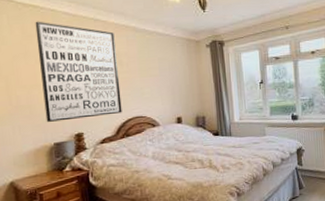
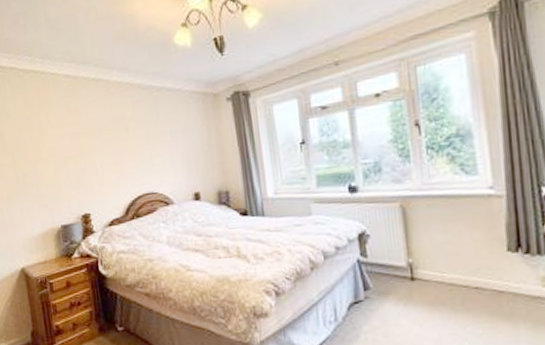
wall art: present [35,21,122,122] -> none [36,87,131,202]

